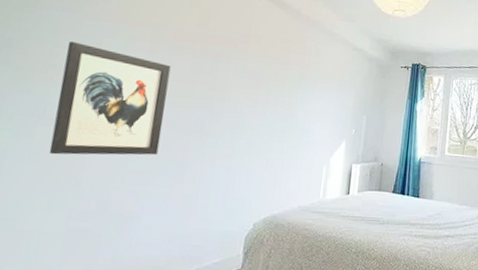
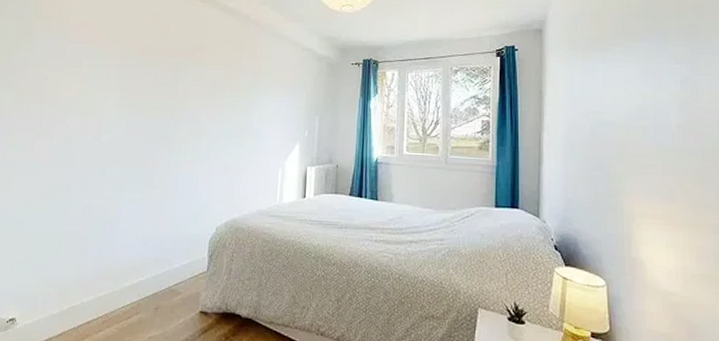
wall art: present [49,42,171,156] -> none [45,64,138,166]

